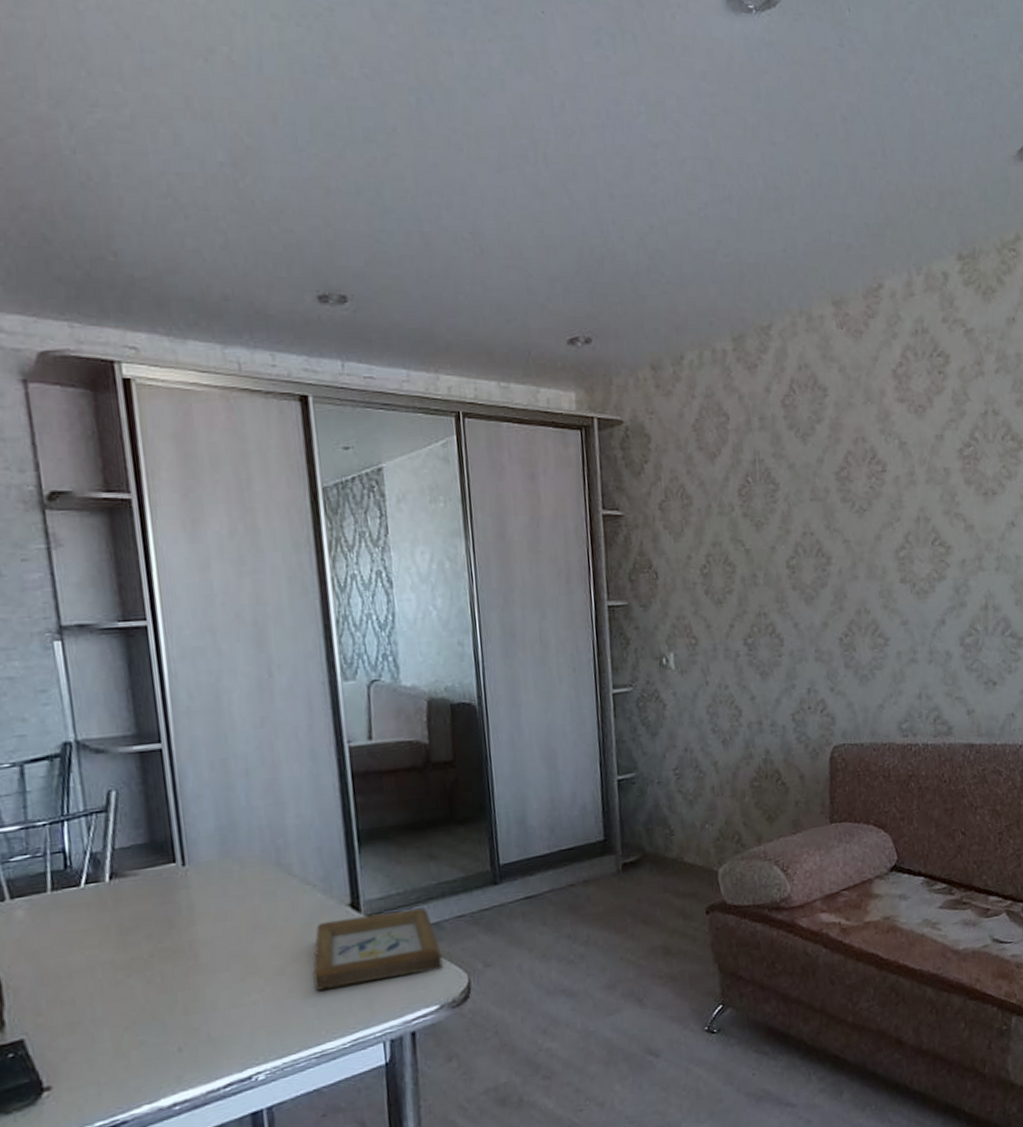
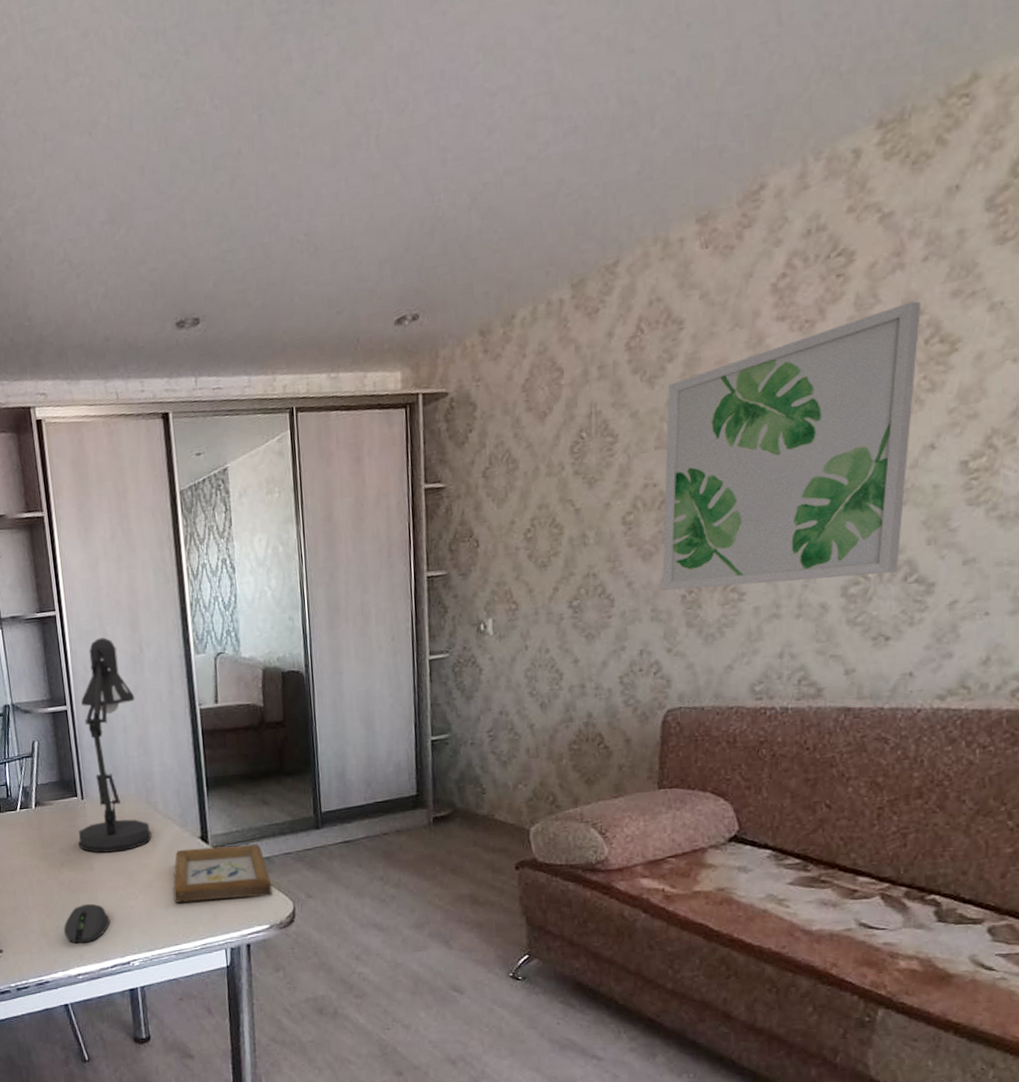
computer mouse: none [151,1004,223,1062] -> present [63,903,110,944]
desk lamp: none [176,657,284,936] -> present [78,637,152,853]
wall art: none [818,403,998,634] -> present [661,301,921,591]

